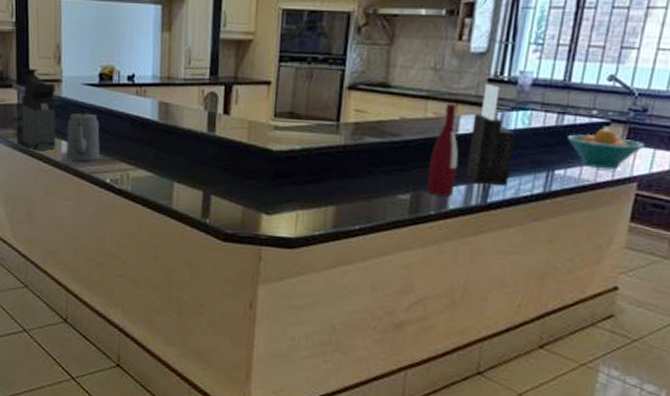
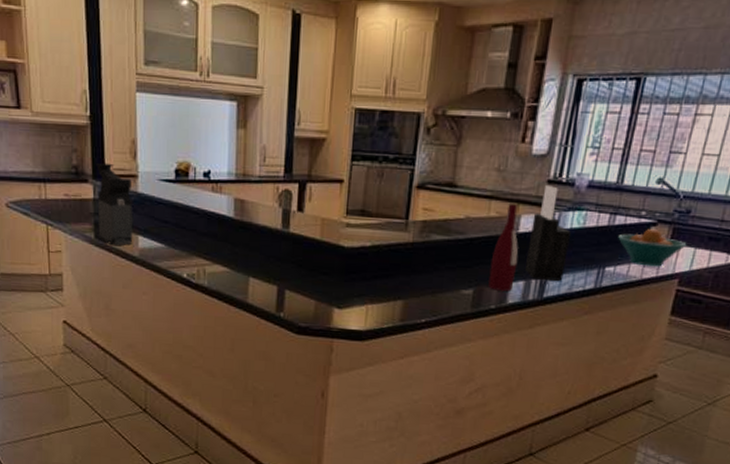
teapot: present [66,108,100,162] -> none [143,204,177,257]

